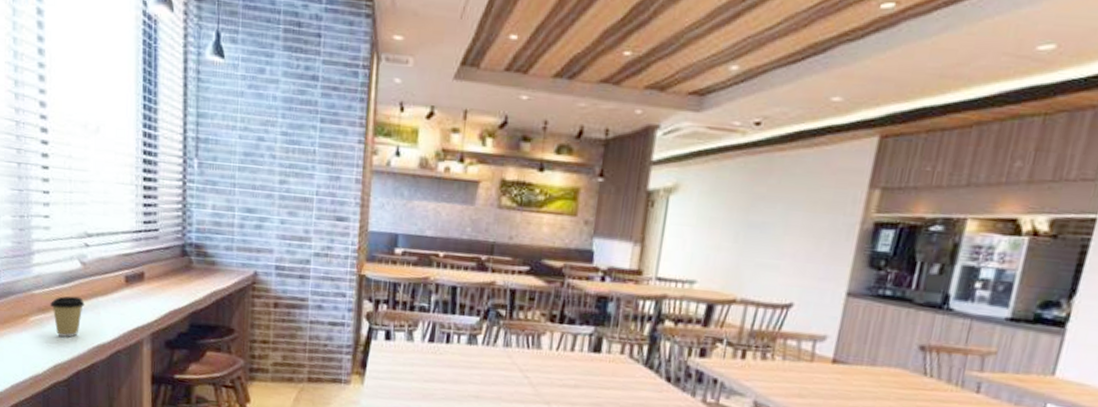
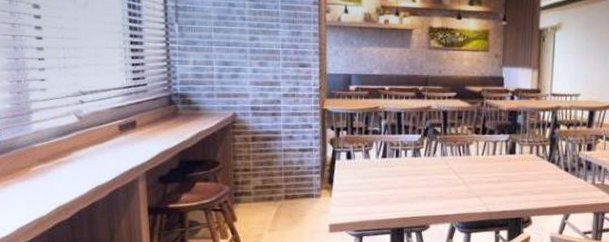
coffee cup: present [49,296,85,338] -> none [50,146,83,182]

